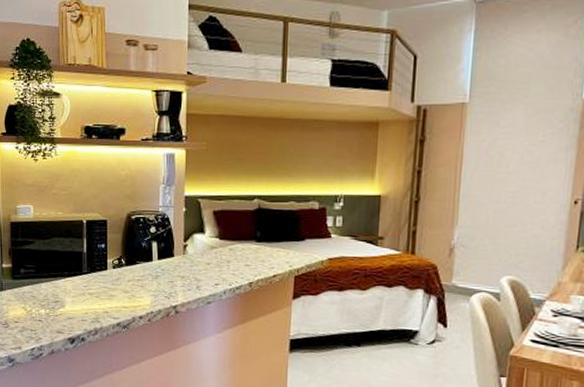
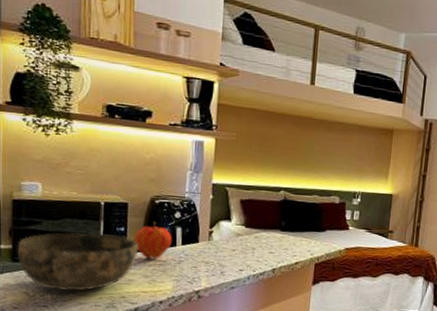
bowl: none [15,250,117,307] -> present [17,232,138,291]
fruit: none [113,237,149,275] -> present [134,221,173,260]

